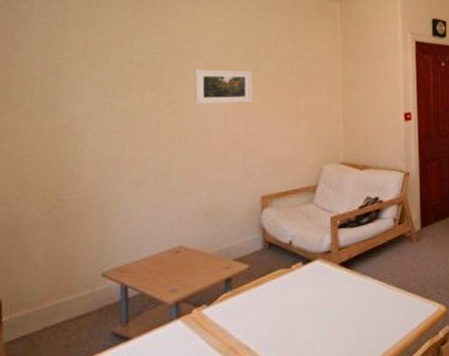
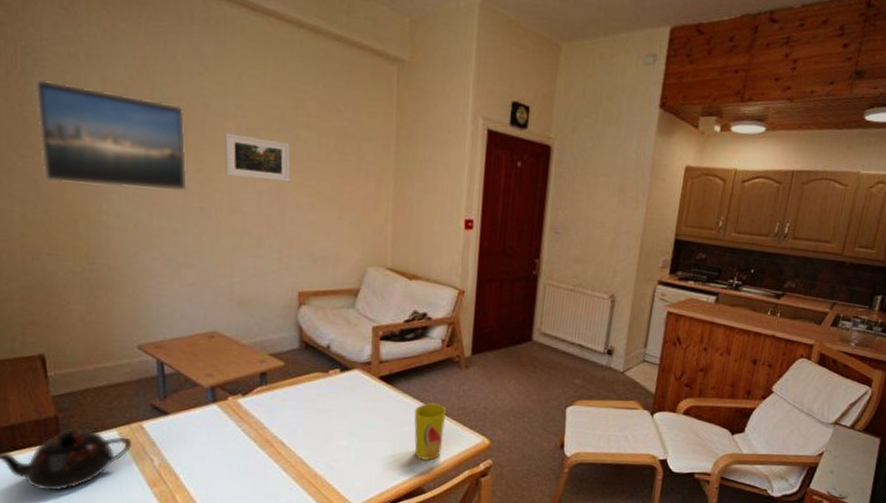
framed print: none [21,45,160,131] -> present [34,79,187,192]
cup: none [374,279,404,339] -> present [414,403,447,461]

